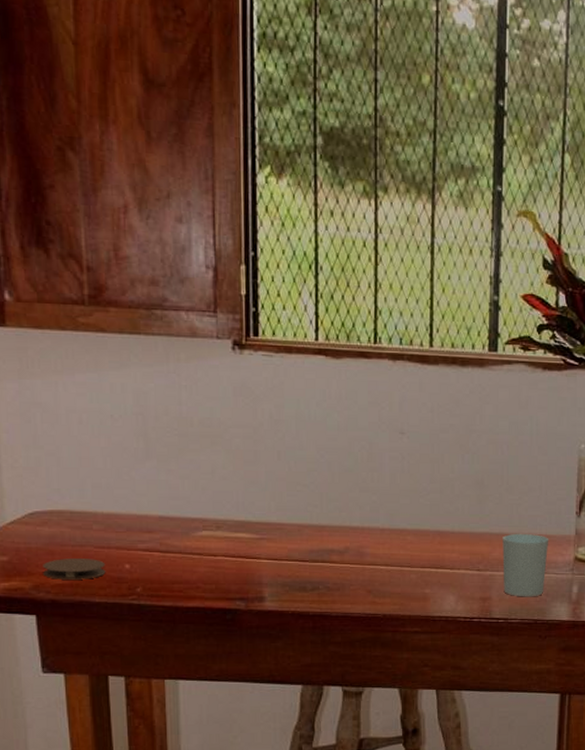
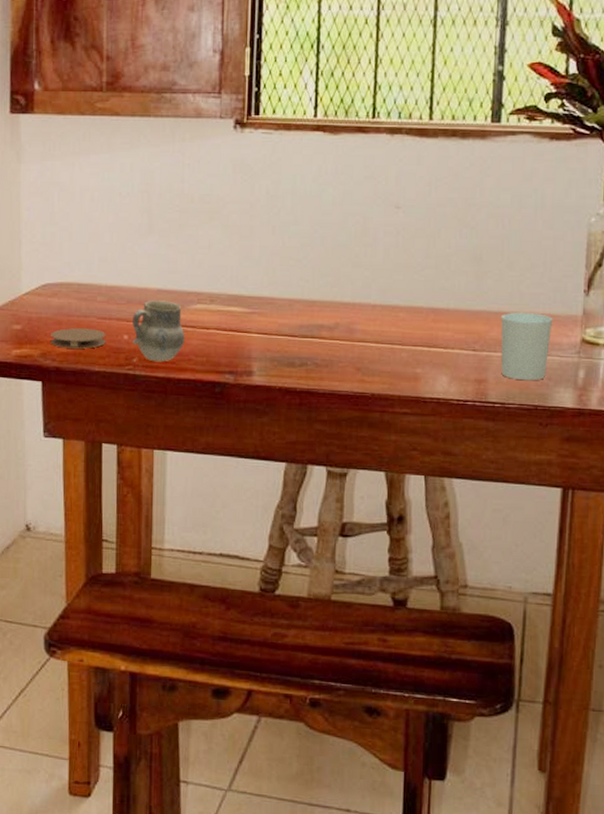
cup: none [134,528,192,591] -> present [132,300,185,362]

